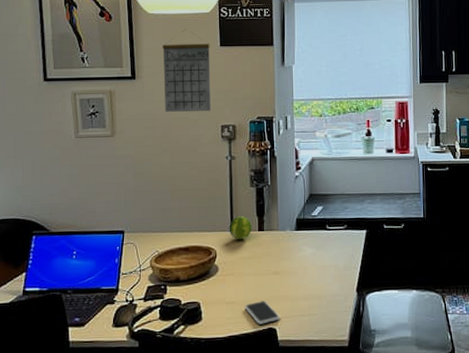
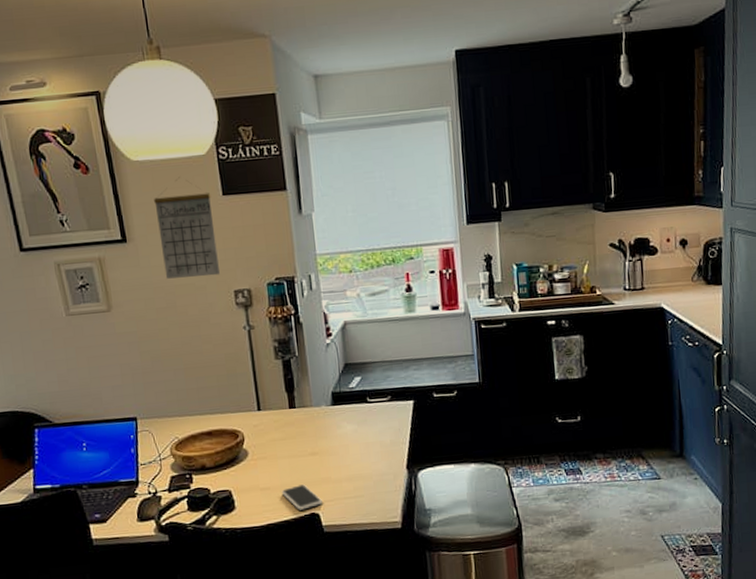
fruit: present [229,216,253,240] -> none [255,393,283,420]

